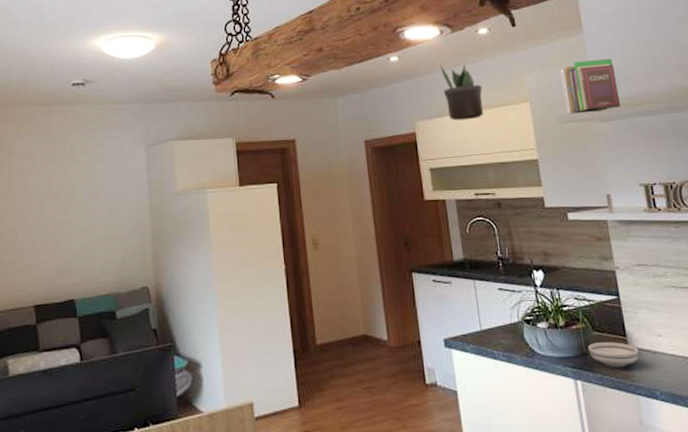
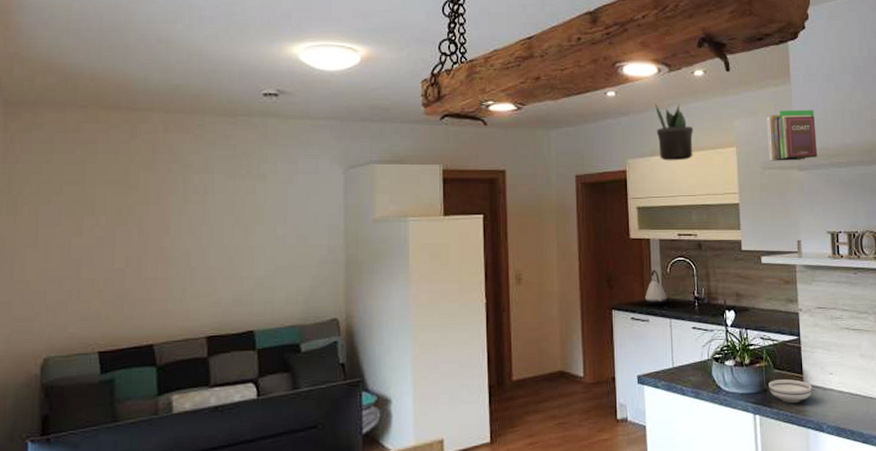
kettle: none [444,231,470,268] -> present [644,270,668,306]

